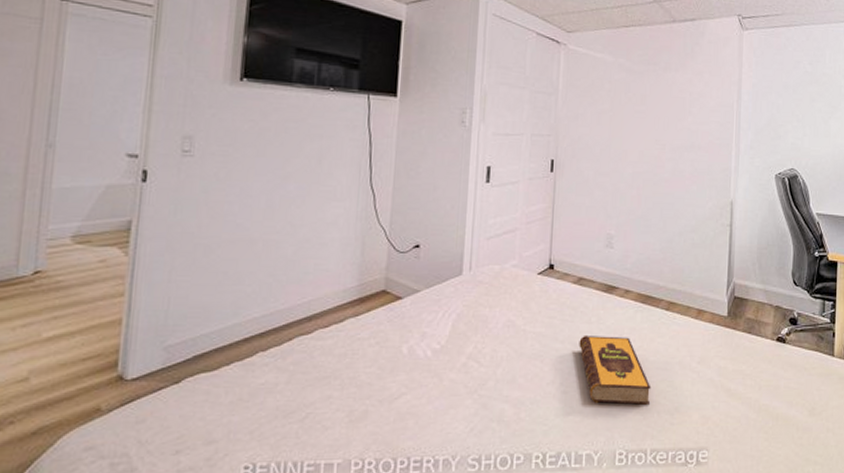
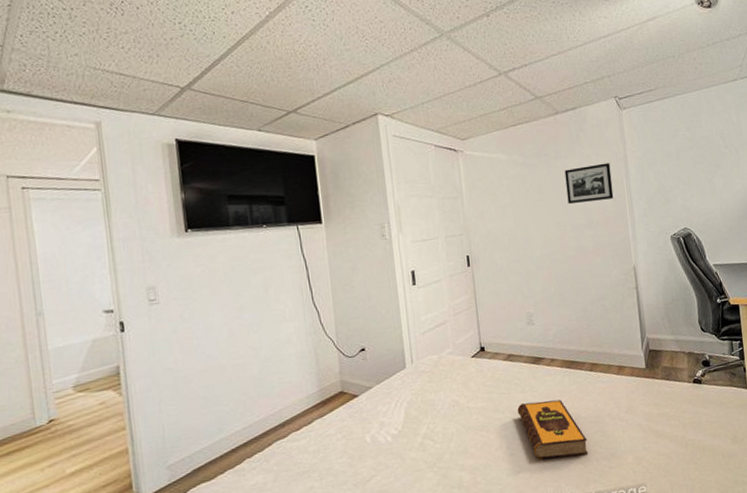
picture frame: none [671,83,723,124] -> present [564,162,614,204]

